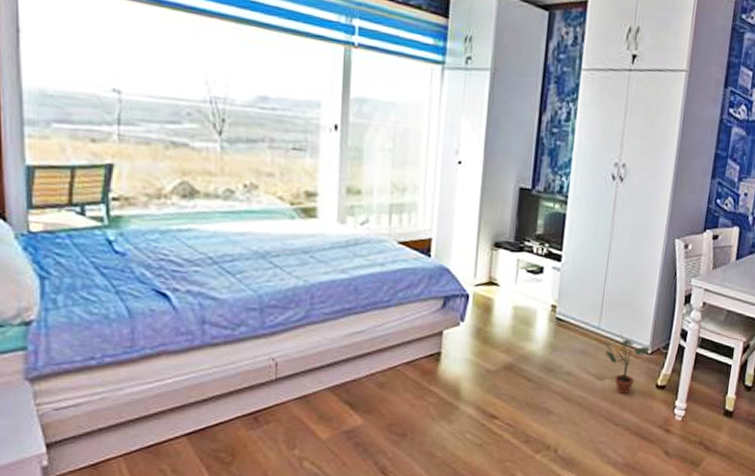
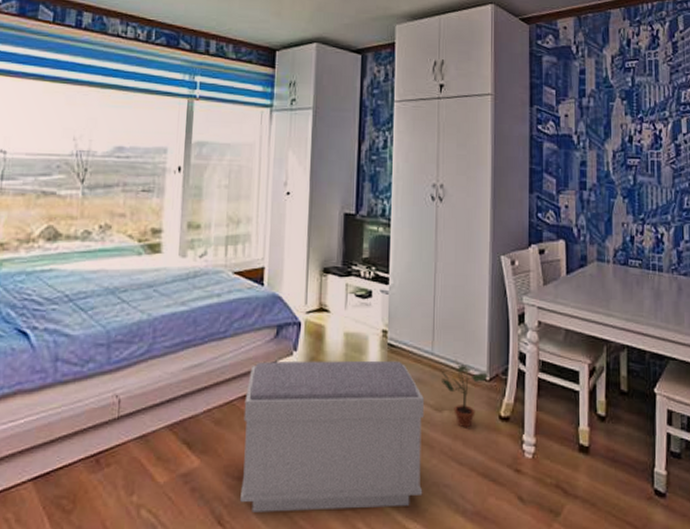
bench: none [404,331,588,464] -> present [240,360,425,512]

